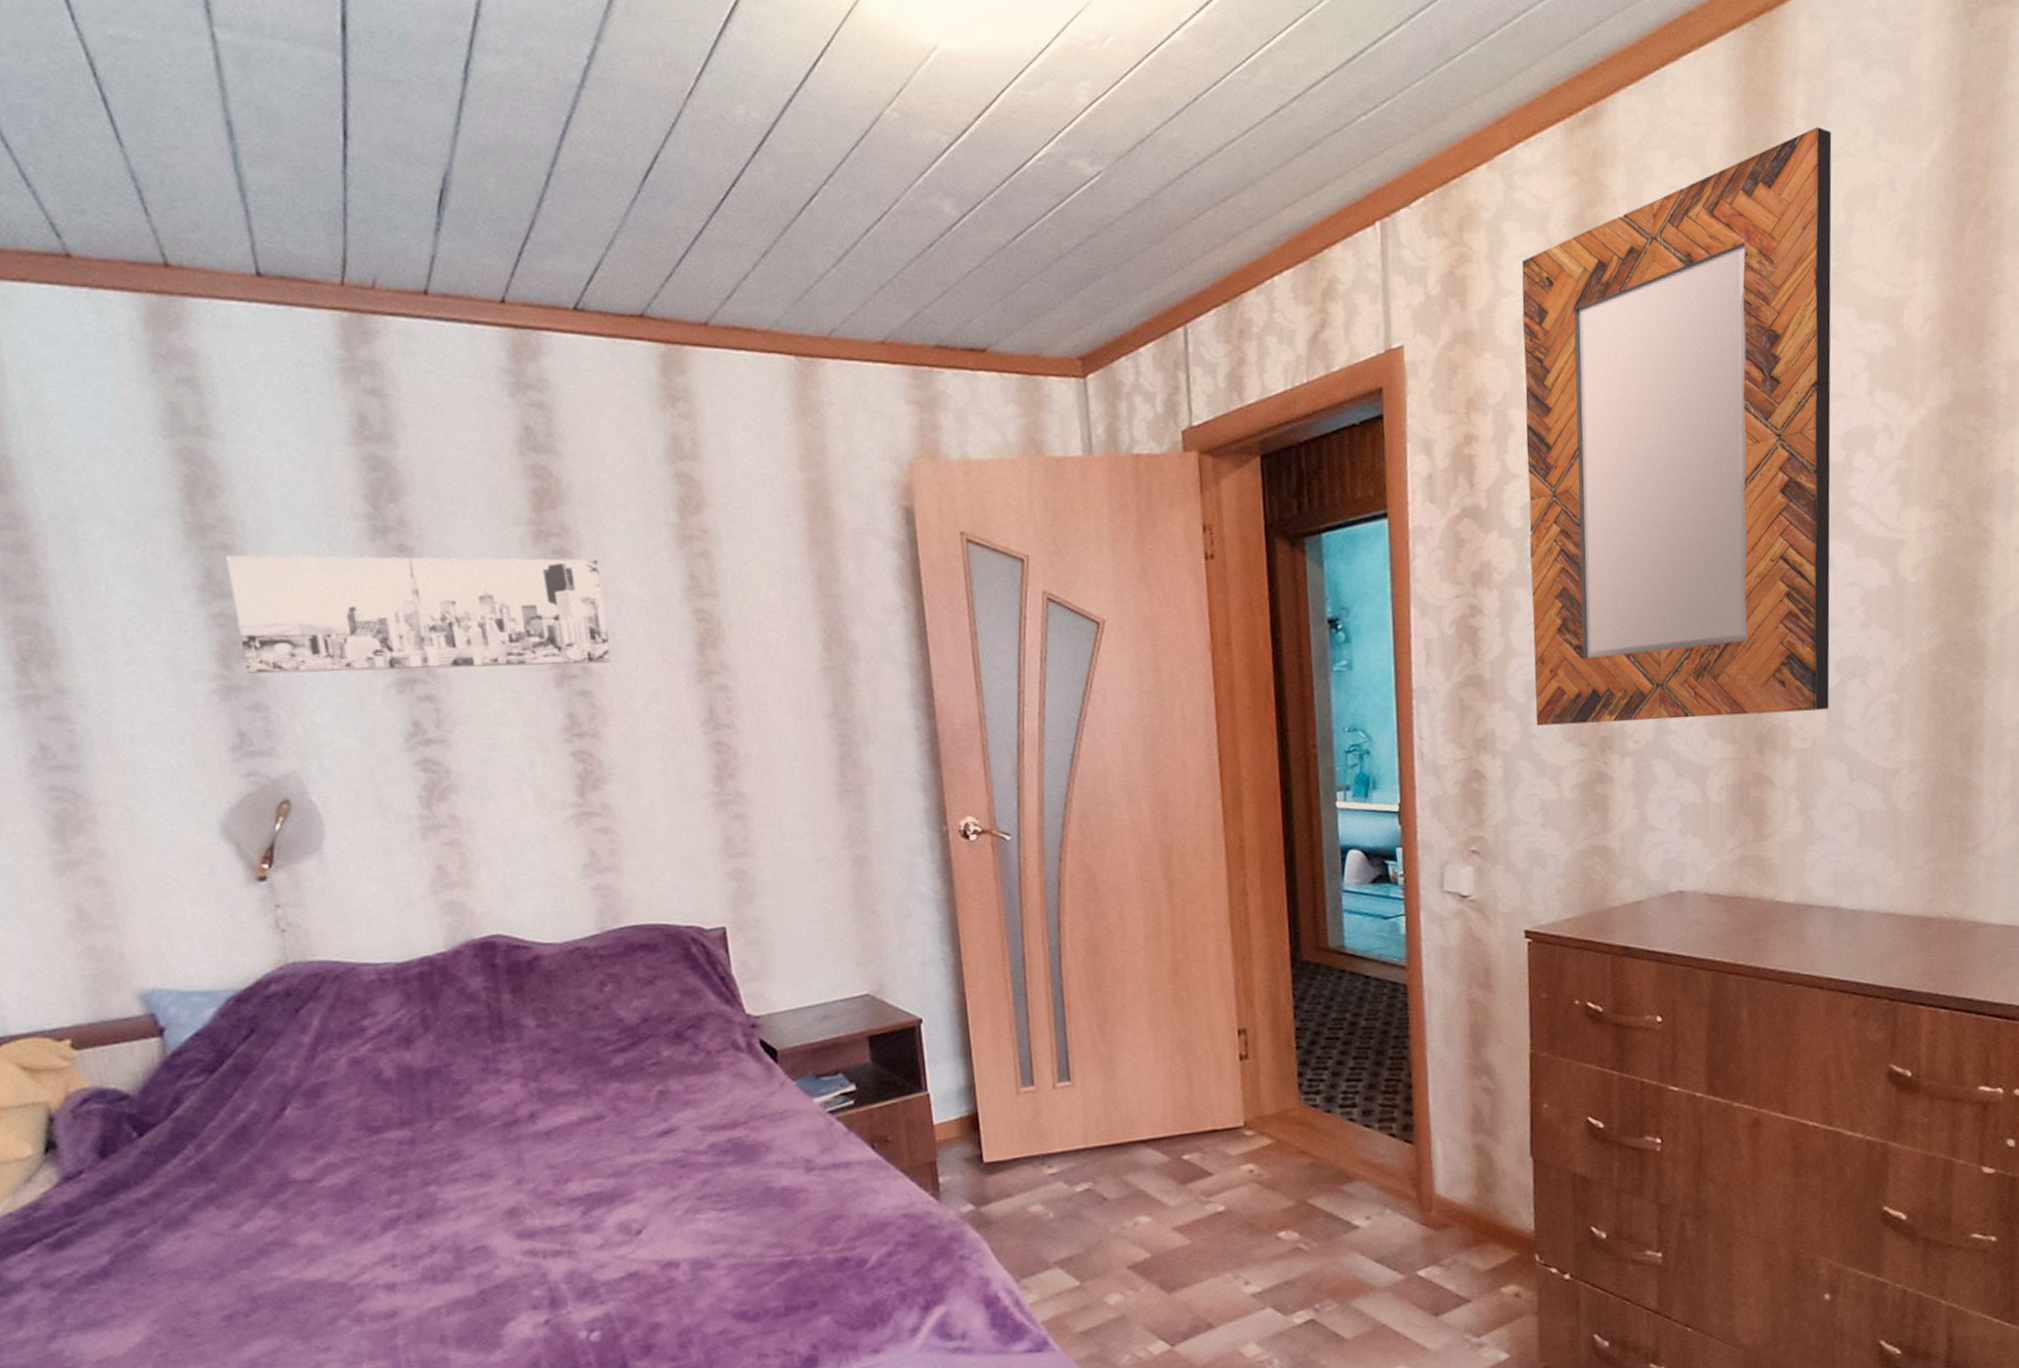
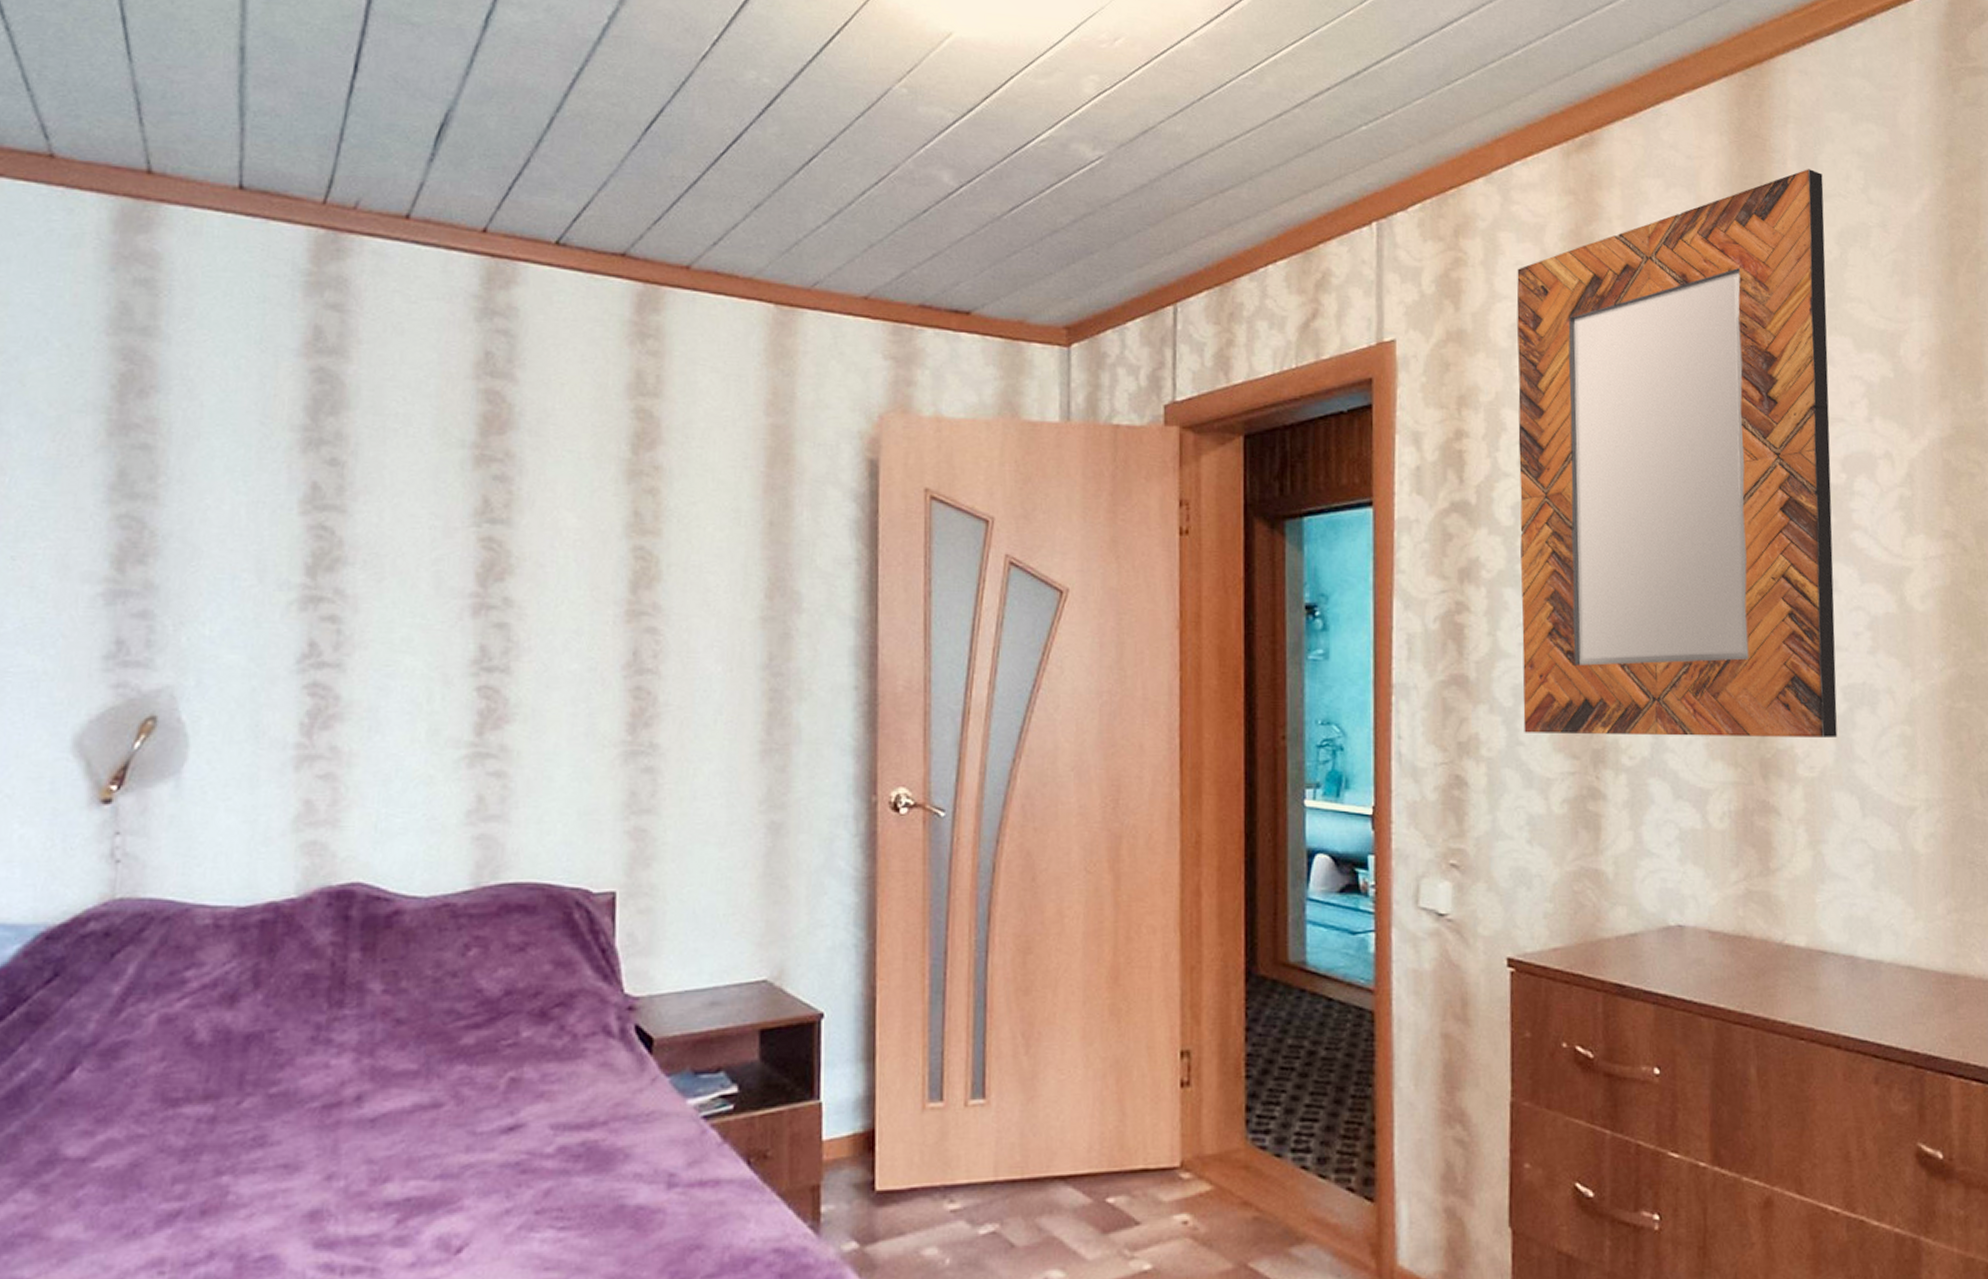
wall art: present [226,555,612,674] -> none [140,456,540,595]

